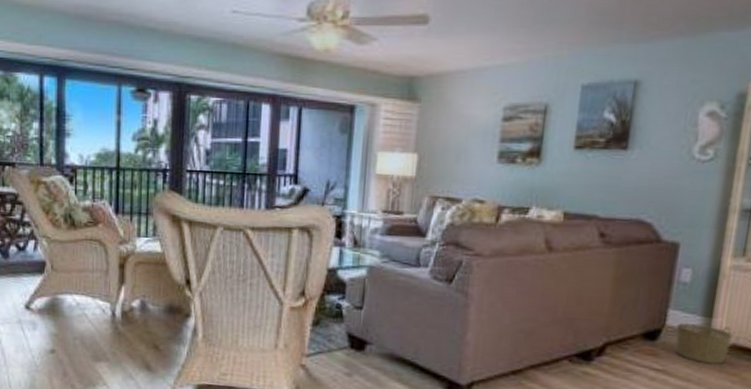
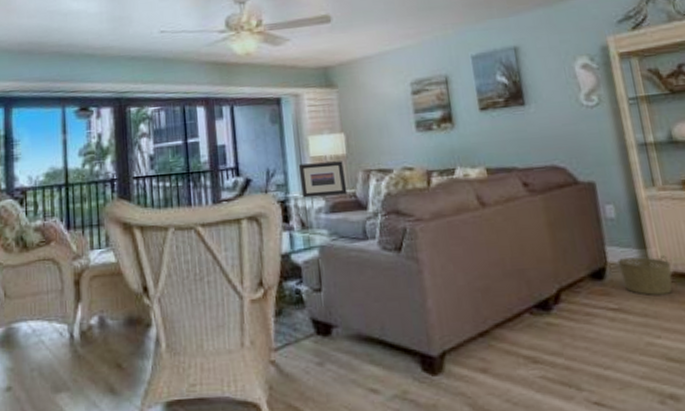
picture frame: none [360,181,410,219] -> present [299,161,348,198]

